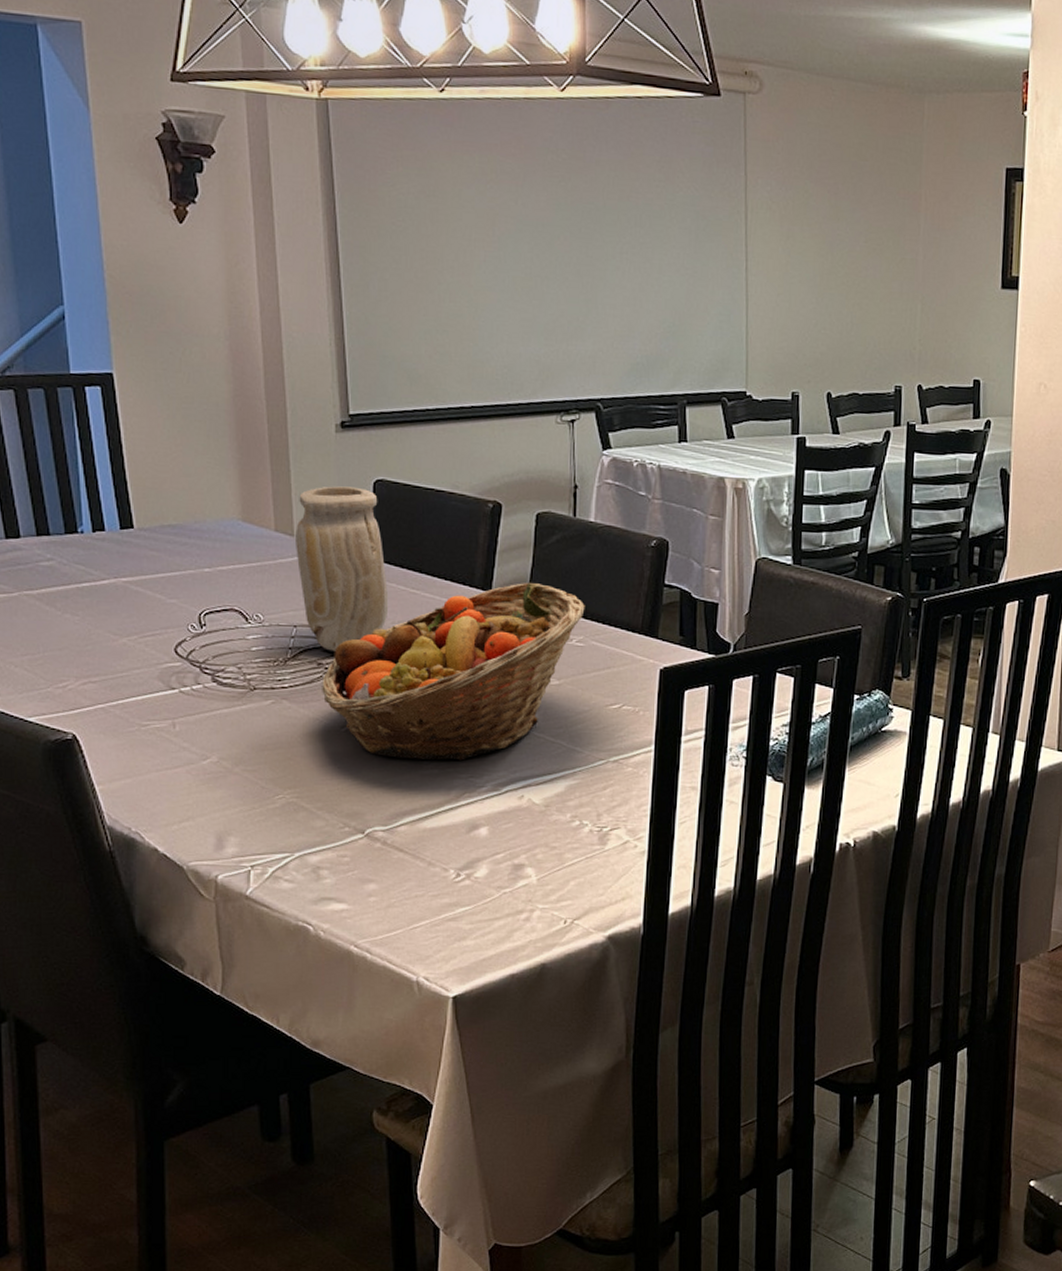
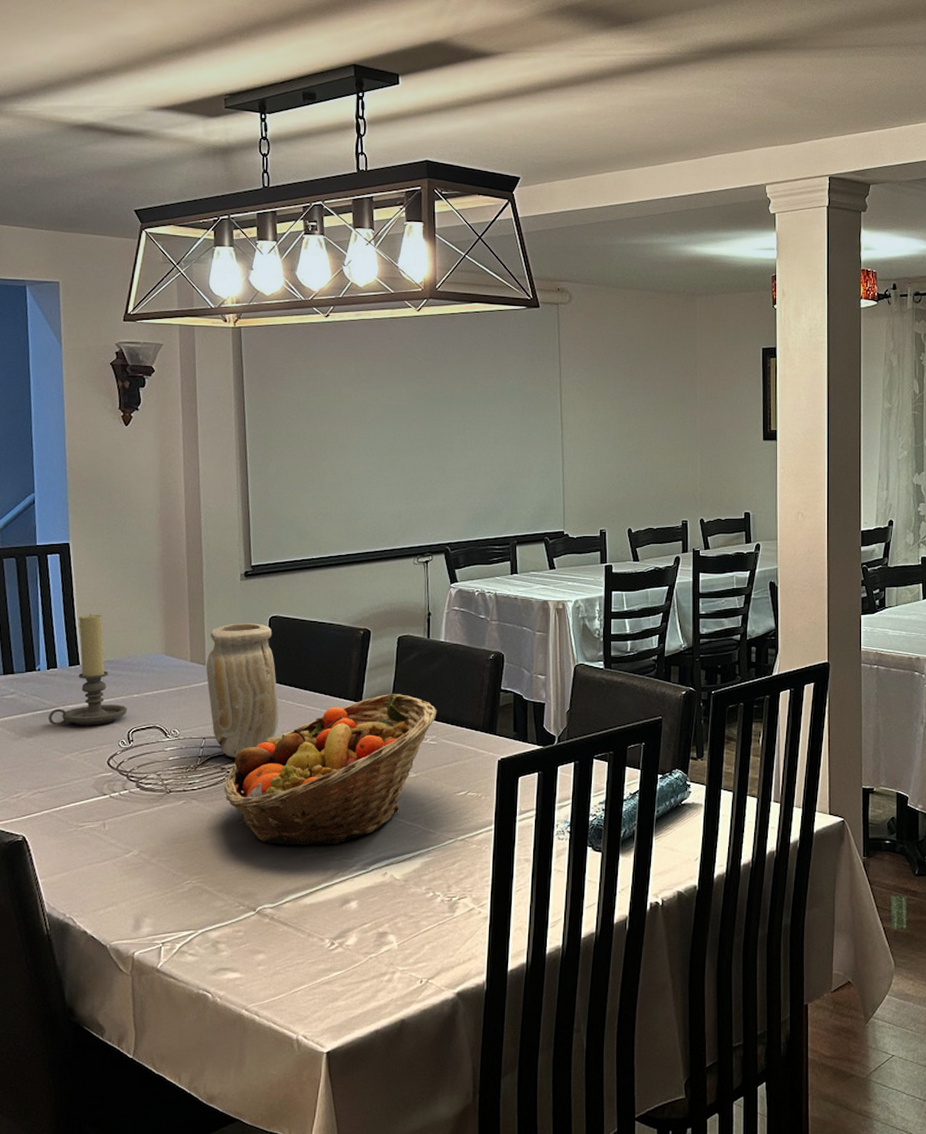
candle holder: none [97,465,196,605] -> present [49,614,127,726]

